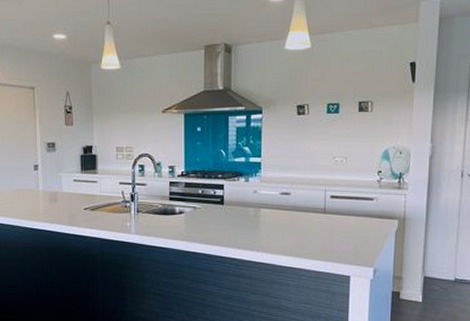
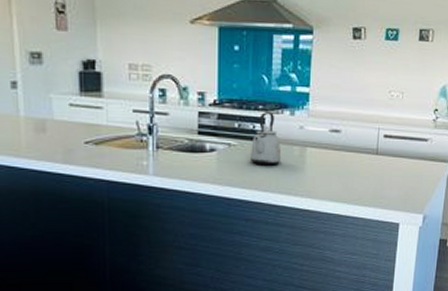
kettle: none [211,180,239,225] -> present [249,112,282,165]

